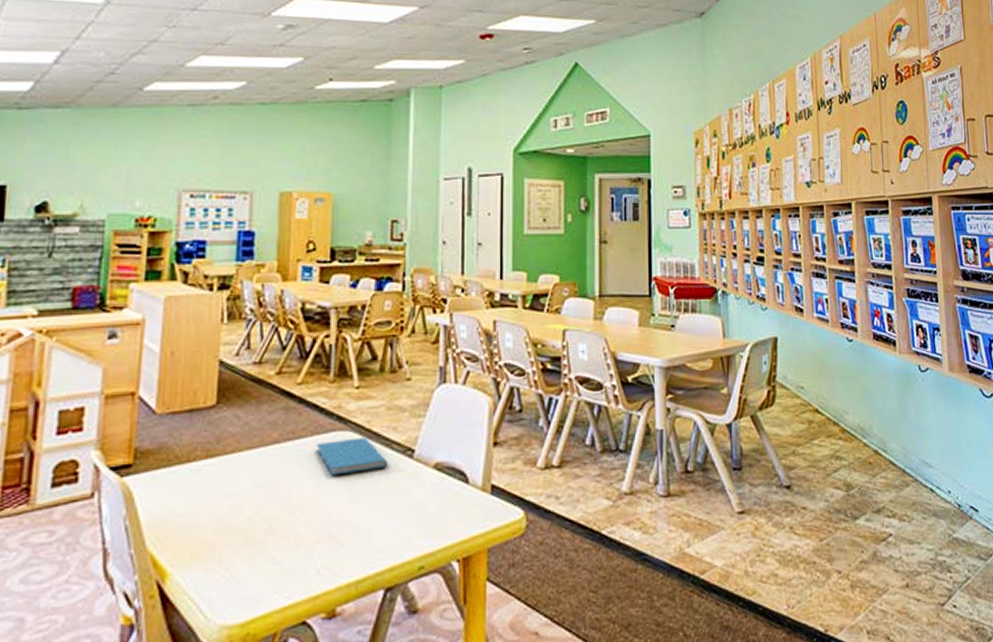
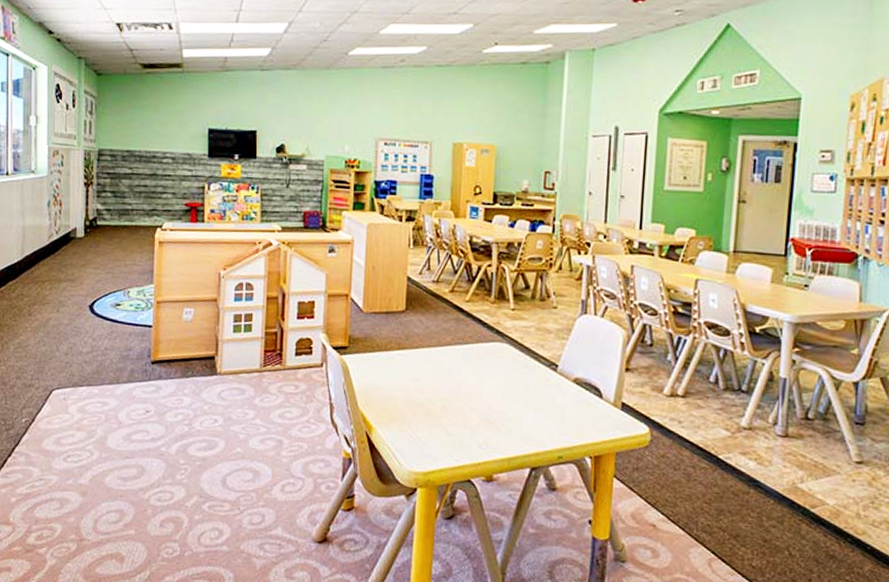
book: present [316,437,388,476] -> none [480,349,536,377]

